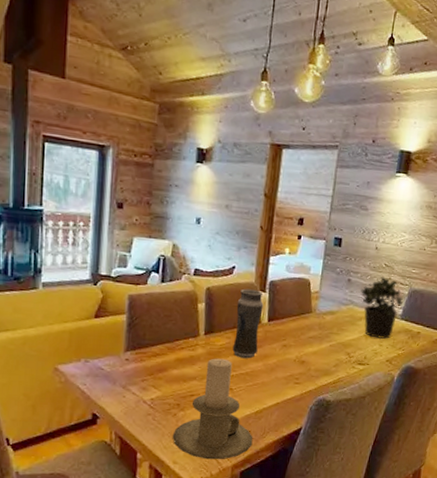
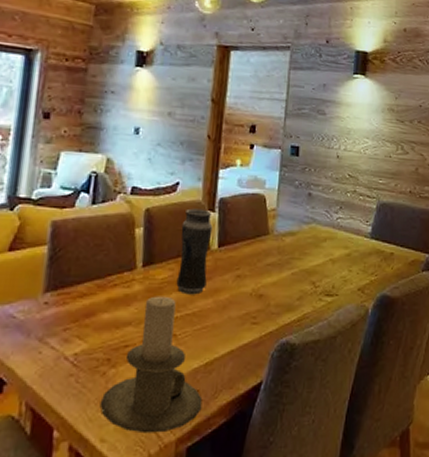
potted plant: present [361,276,403,339] -> none [323,189,371,263]

